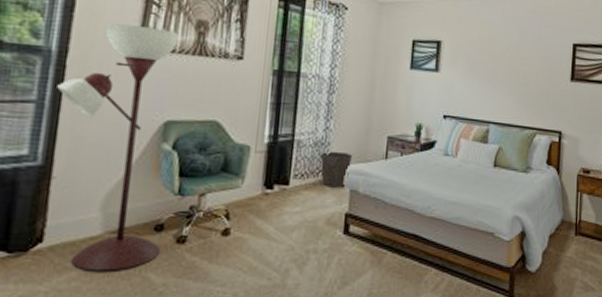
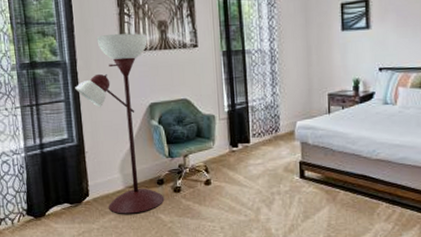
waste bin: present [320,151,353,188] -> none [271,111,300,142]

